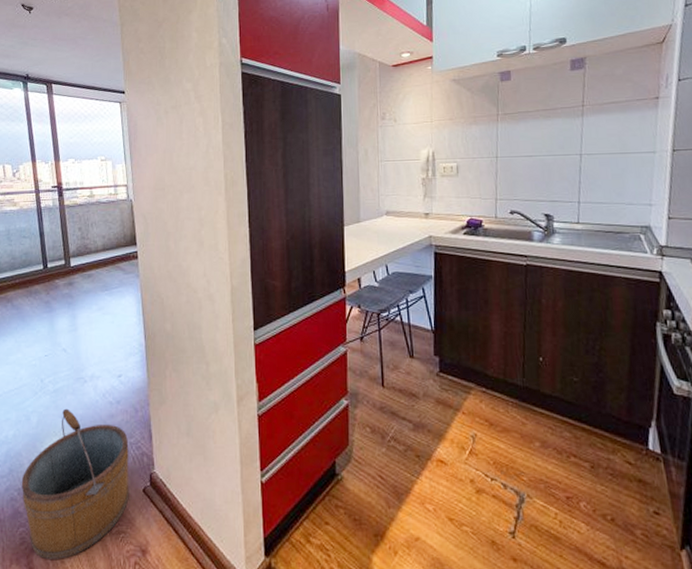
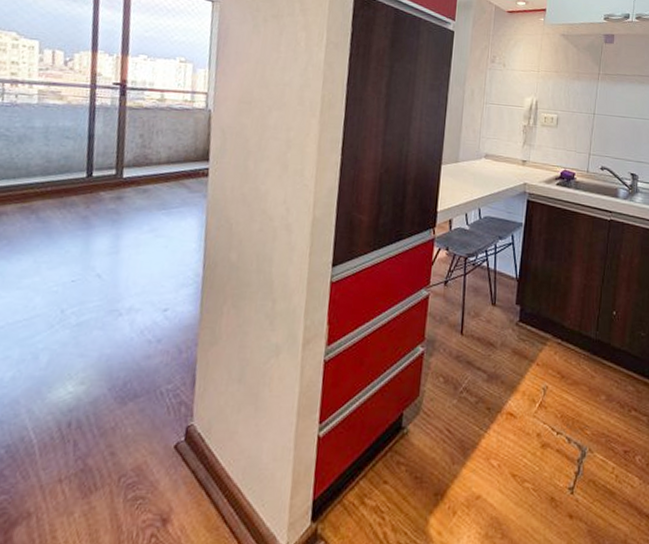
bucket: present [21,408,129,559] -> none [10,346,165,534]

